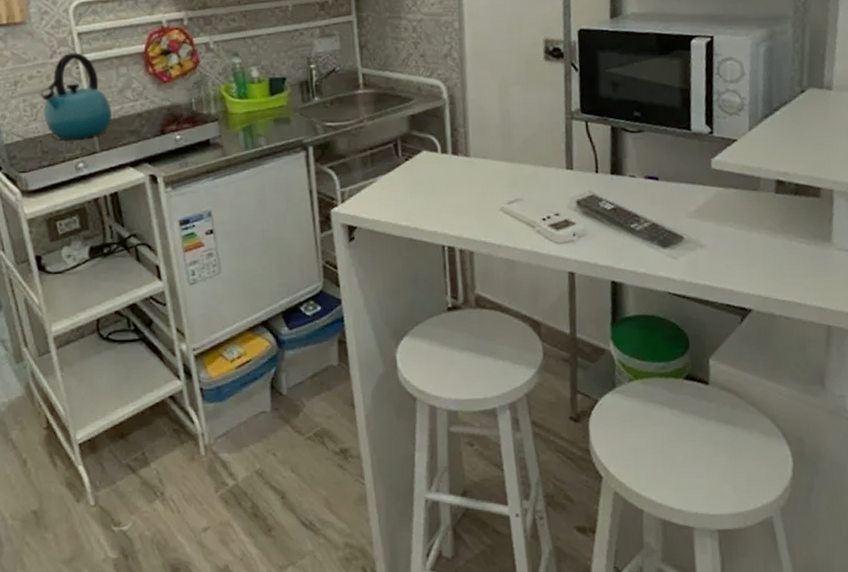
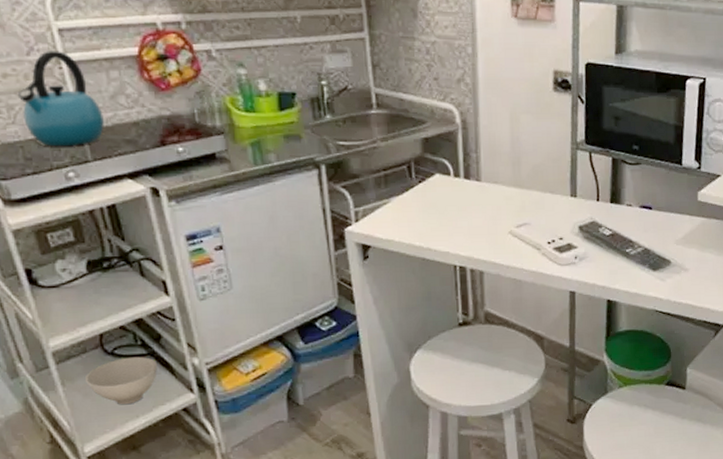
bowl: none [81,341,149,391] -> present [84,356,158,405]

